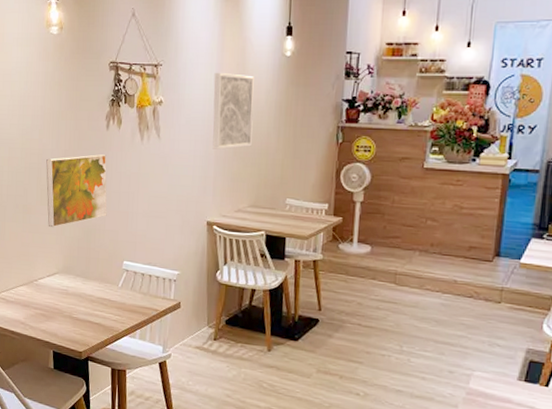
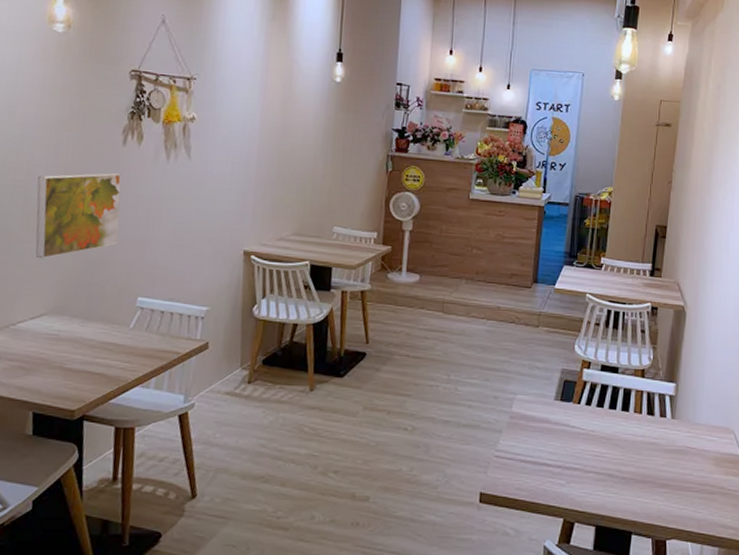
wall art: present [212,72,254,150] -> none [252,91,302,174]

